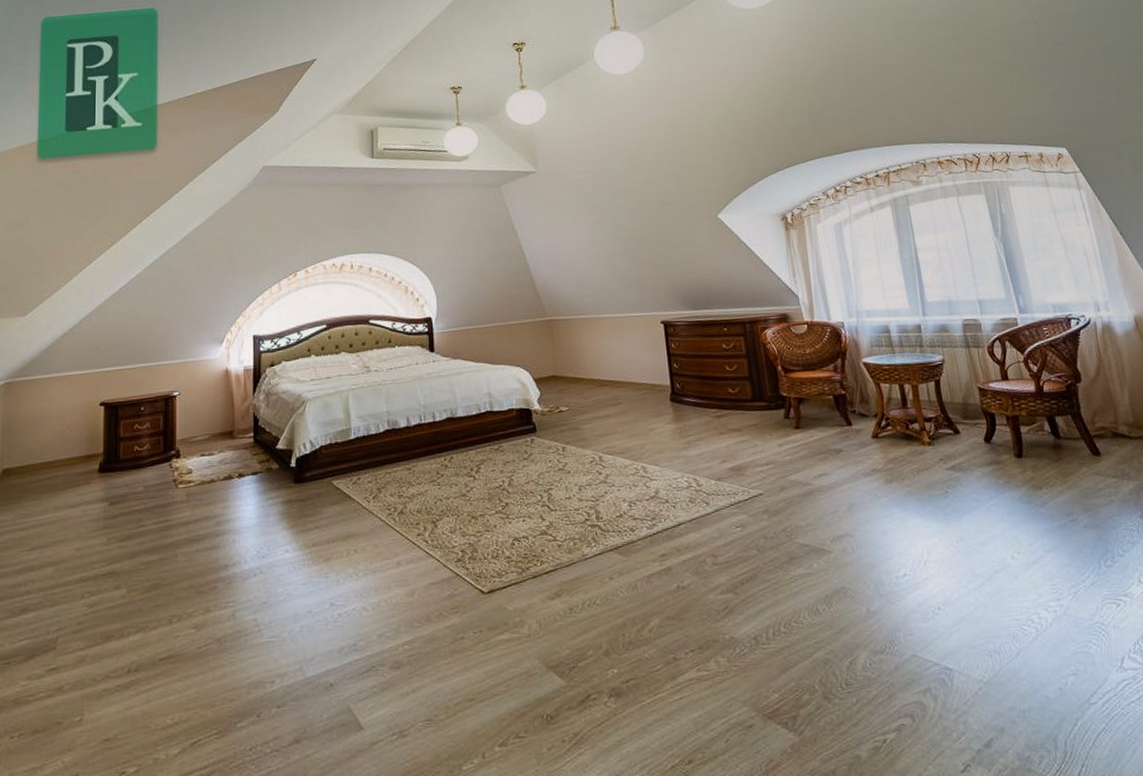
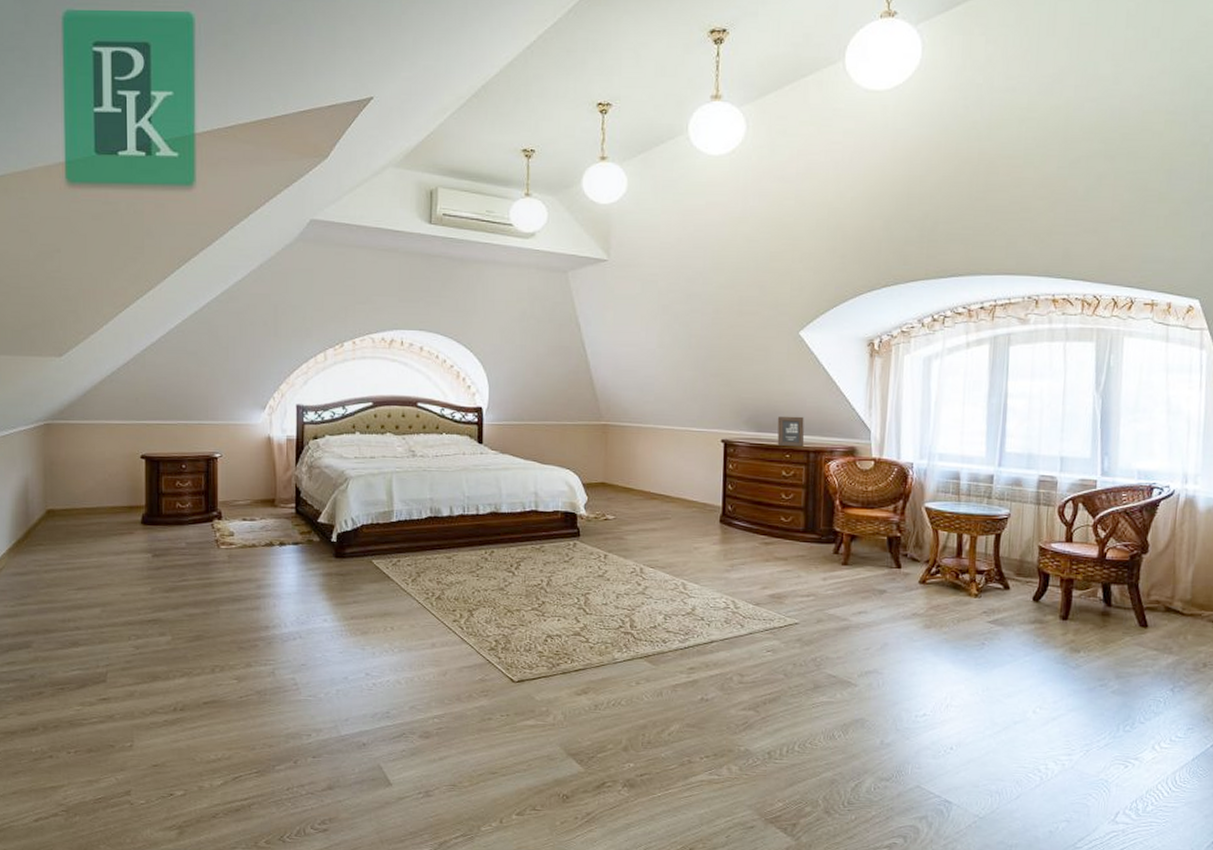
picture frame: none [710,291,739,322] -> present [777,416,805,447]

